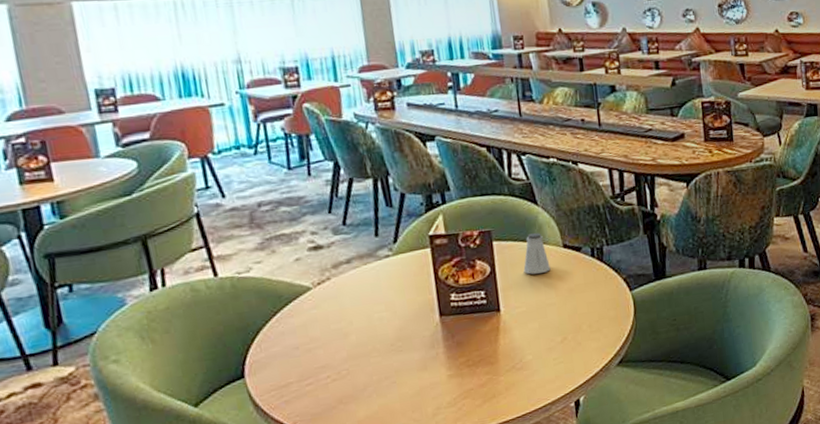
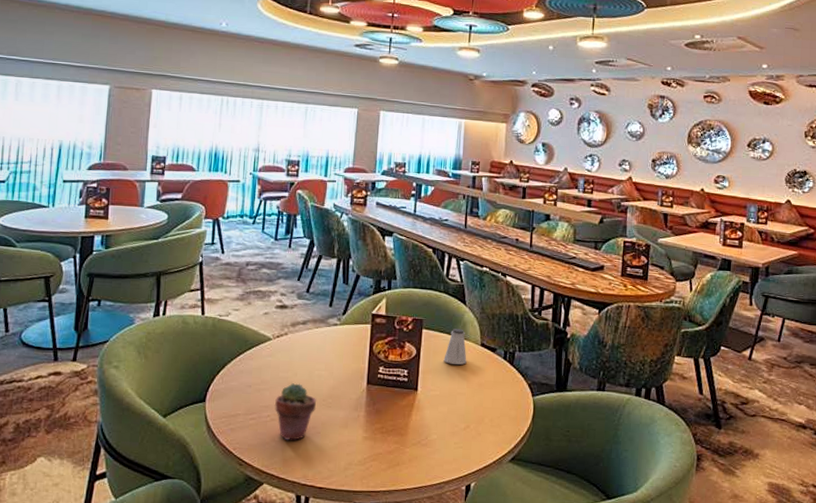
potted succulent: none [332,332,384,399] -> present [274,383,317,440]

